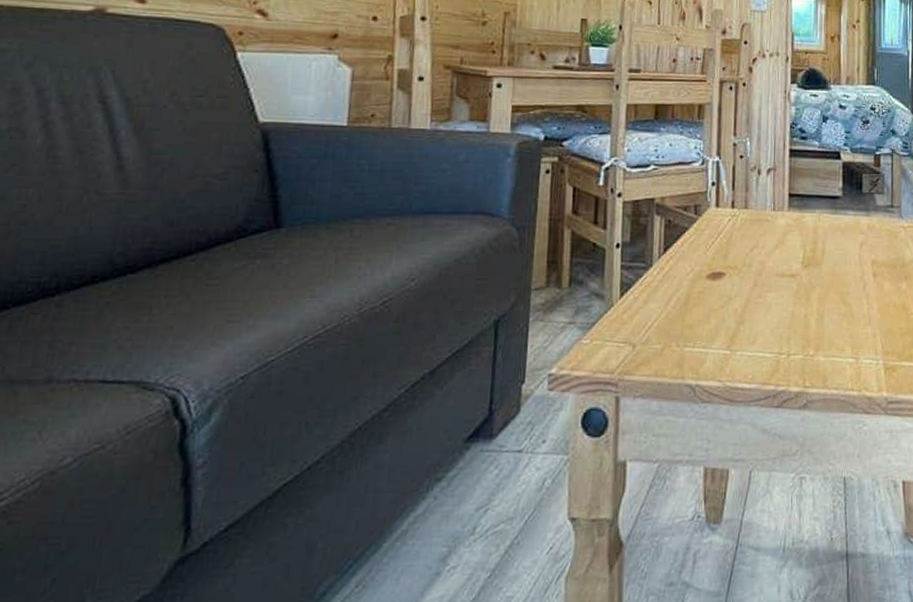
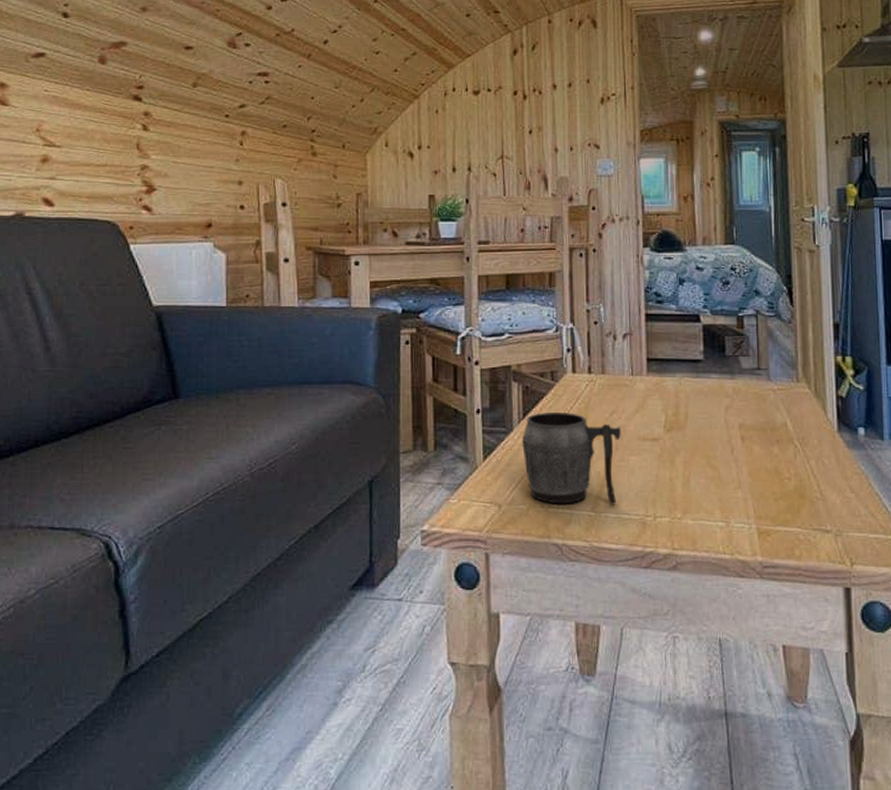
mug: none [661,248,760,343] -> present [522,413,621,504]

